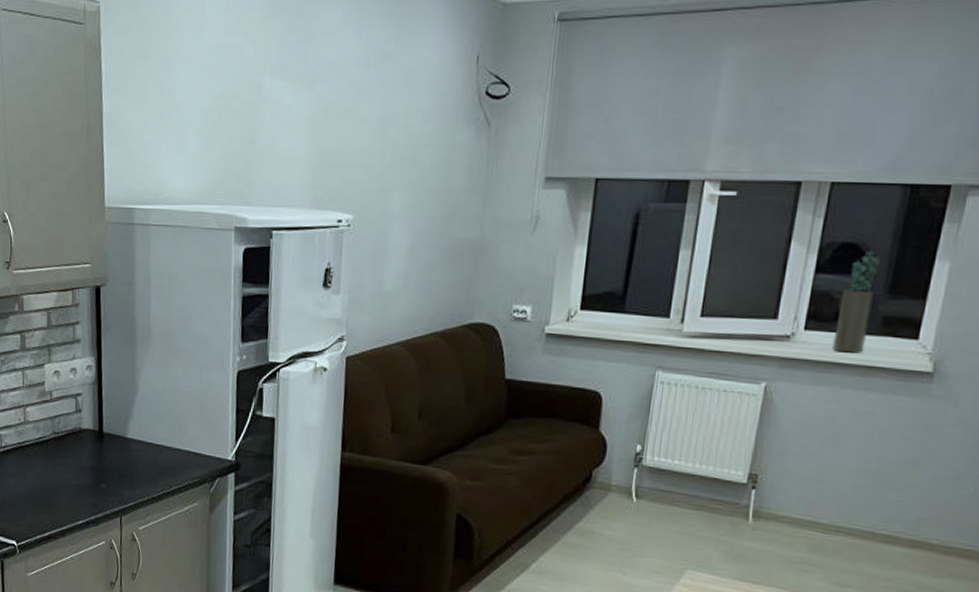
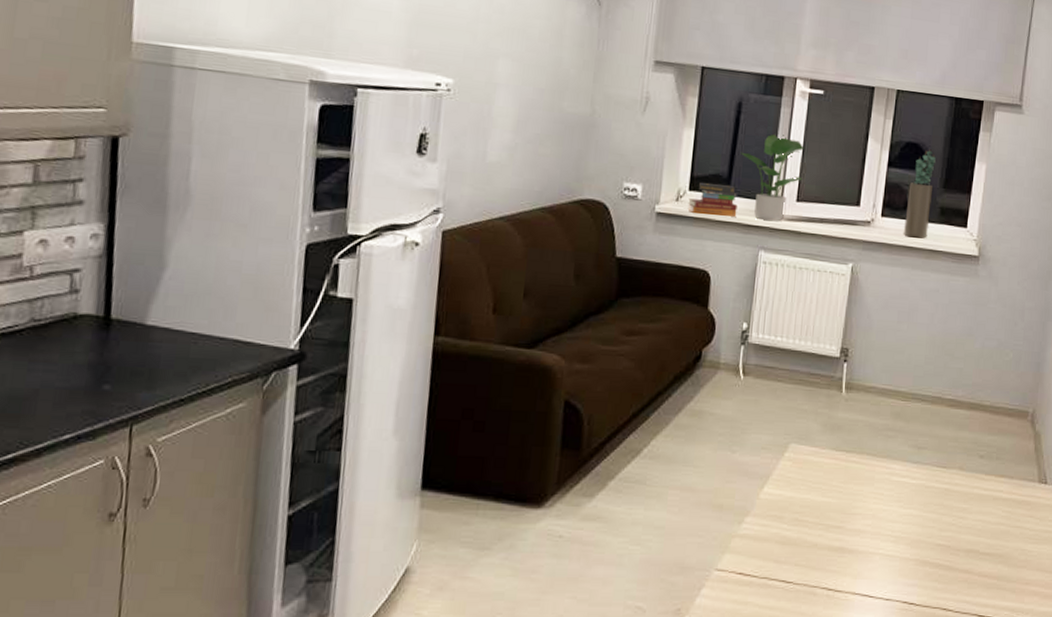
books: none [578,300,633,336] -> present [687,182,738,217]
potted plant: none [637,243,711,340] -> present [741,133,804,222]

